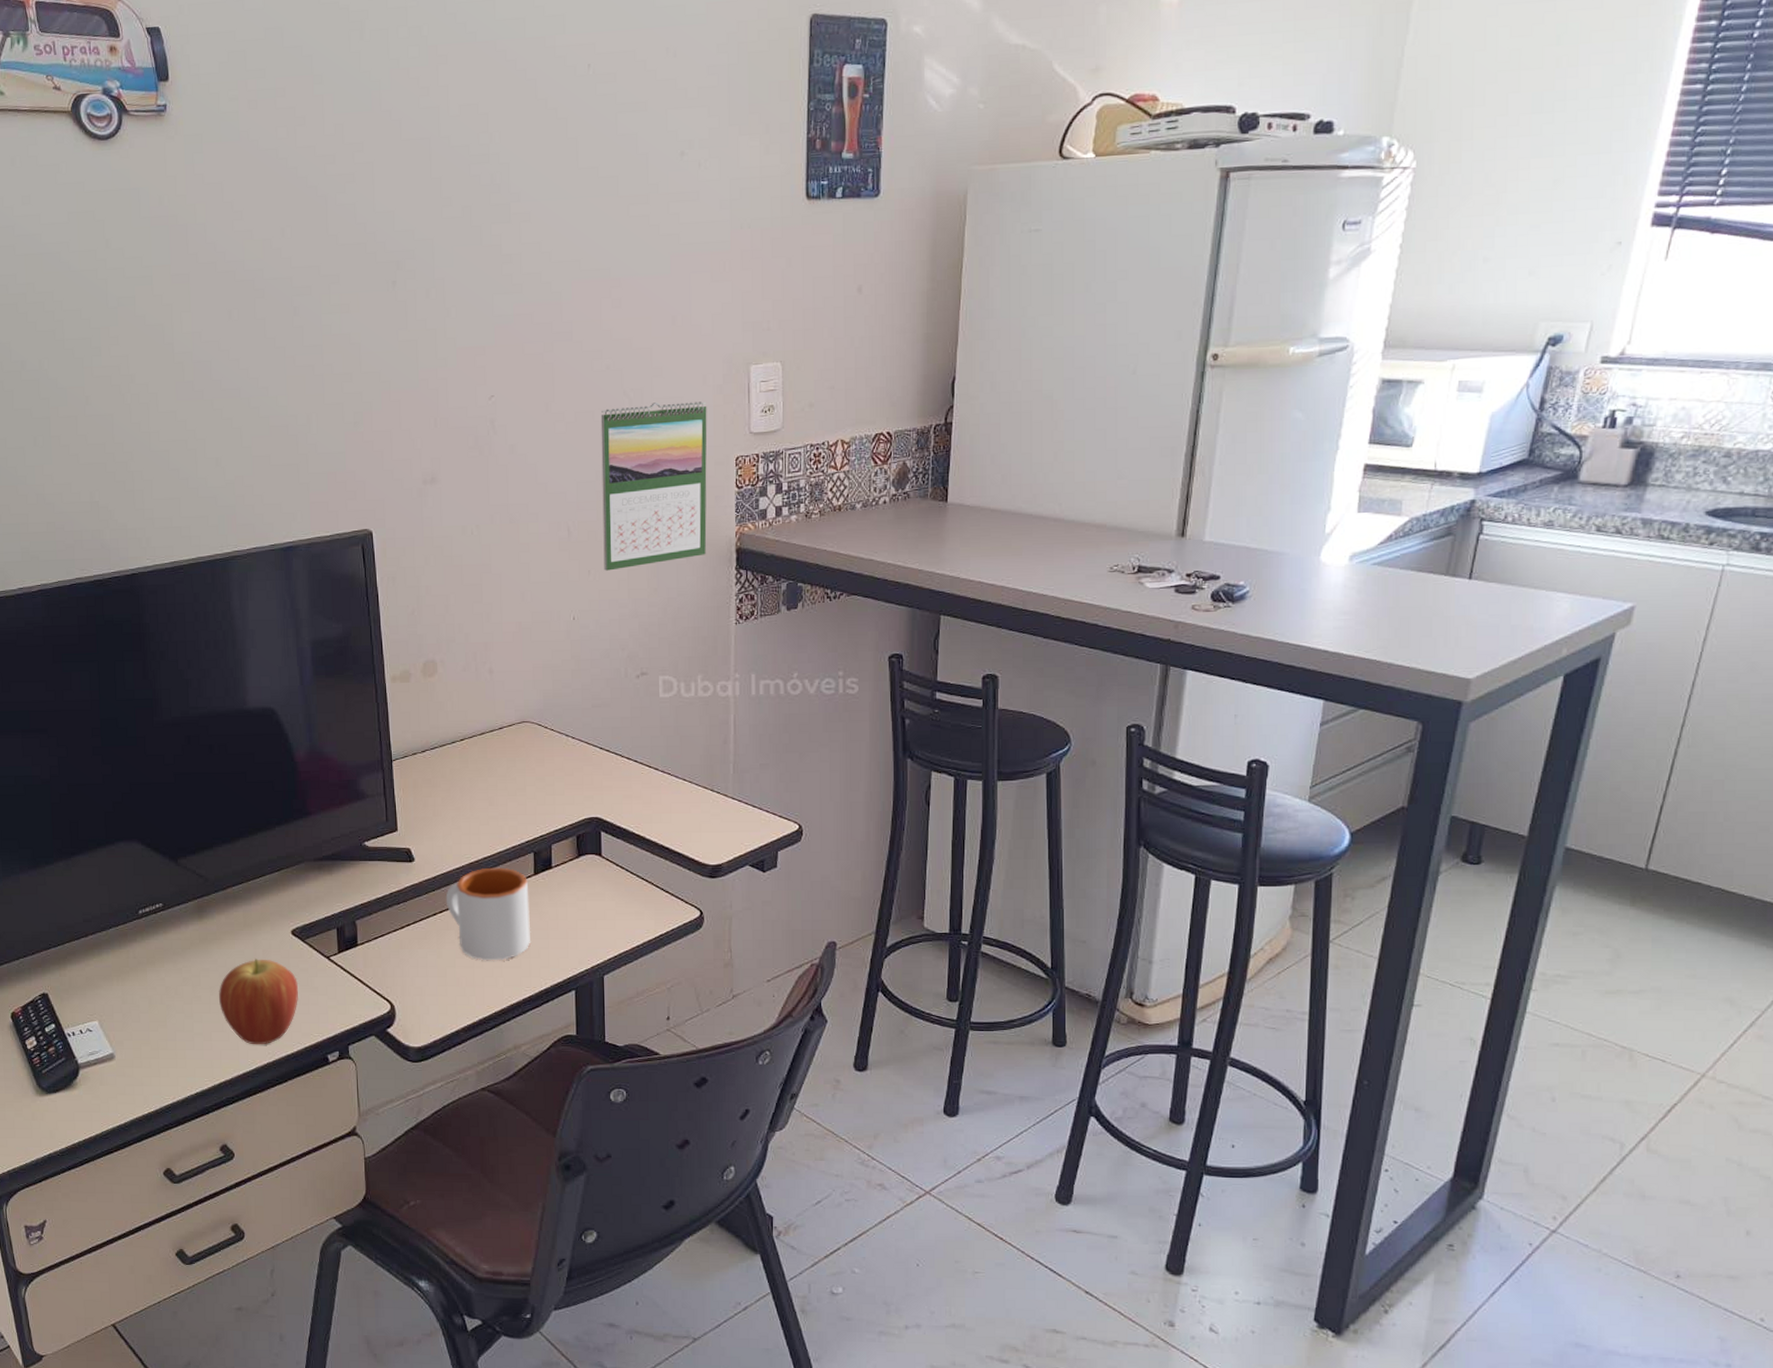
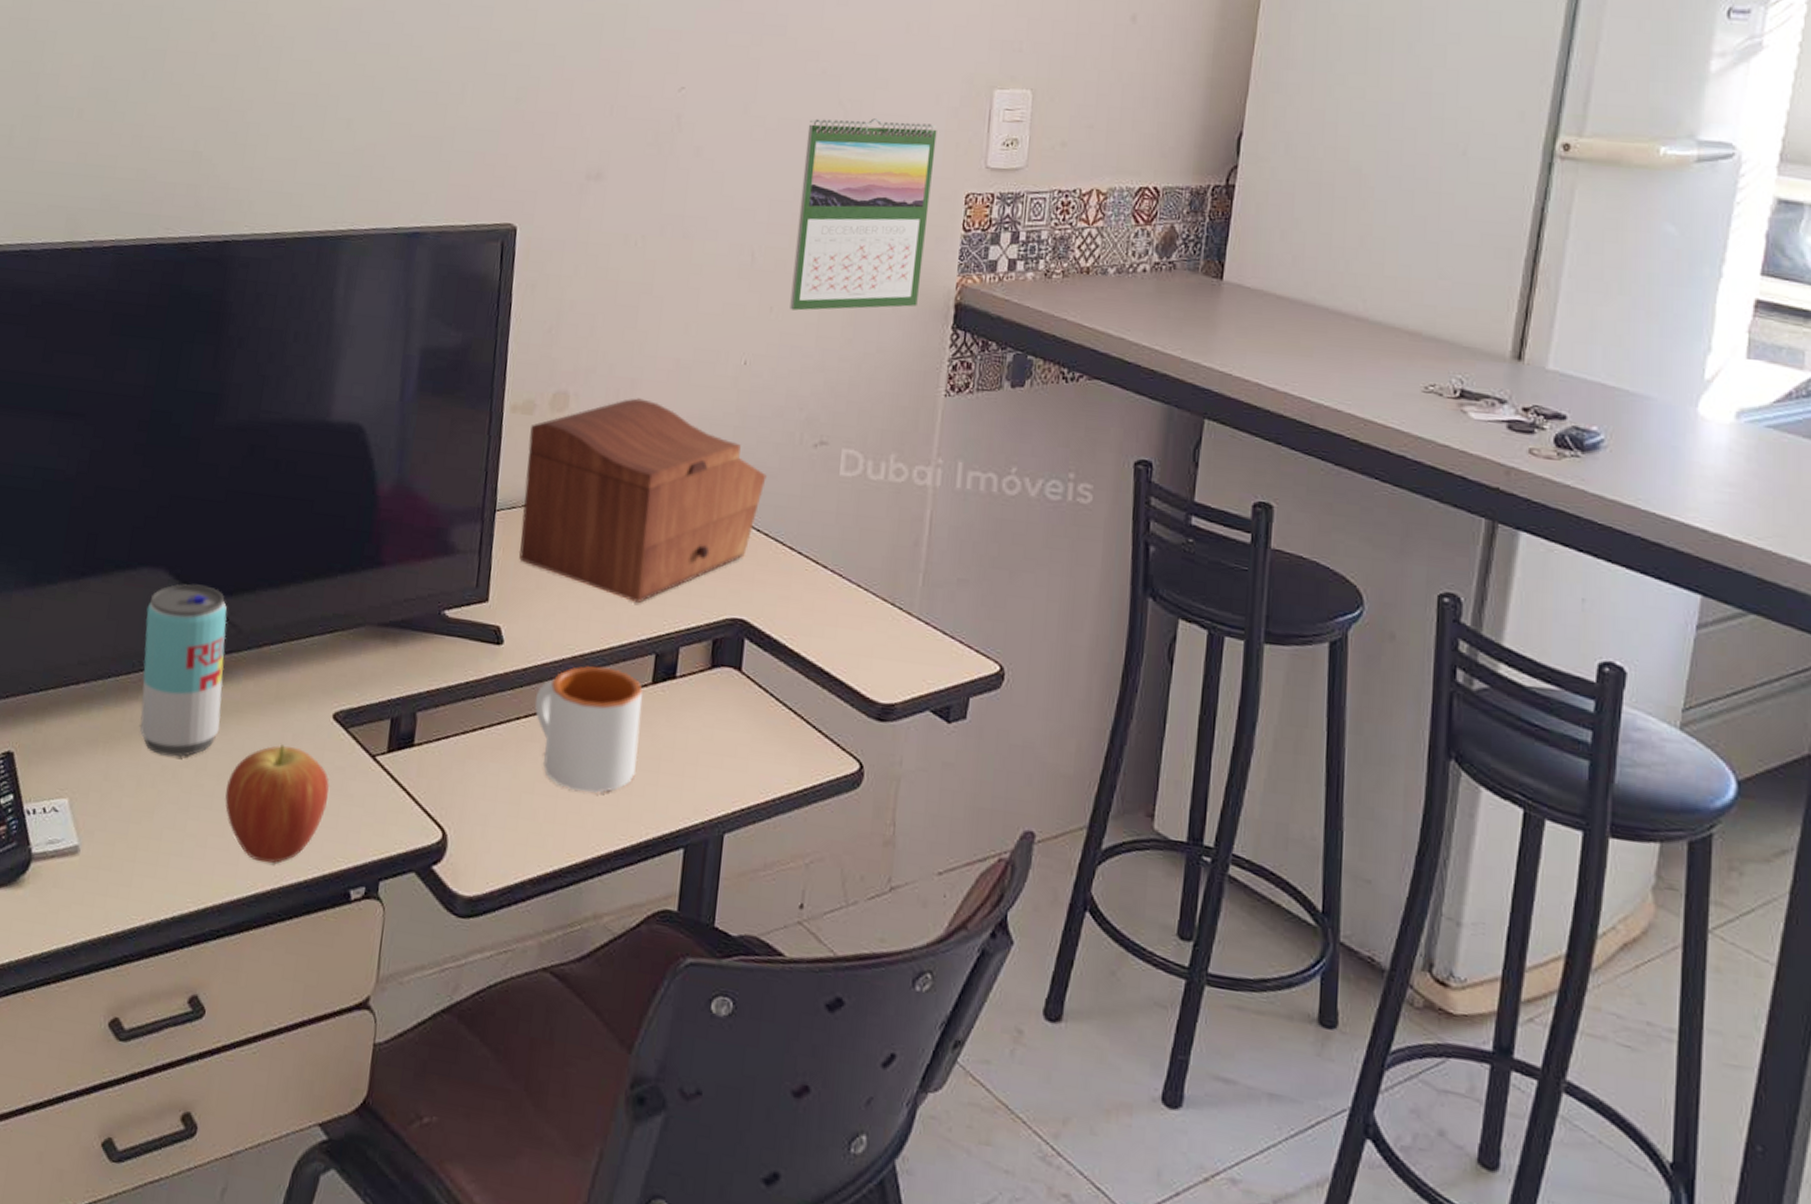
beverage can: none [129,849,205,979] -> present [140,584,227,757]
sewing box: none [410,658,602,816] -> present [519,398,767,603]

